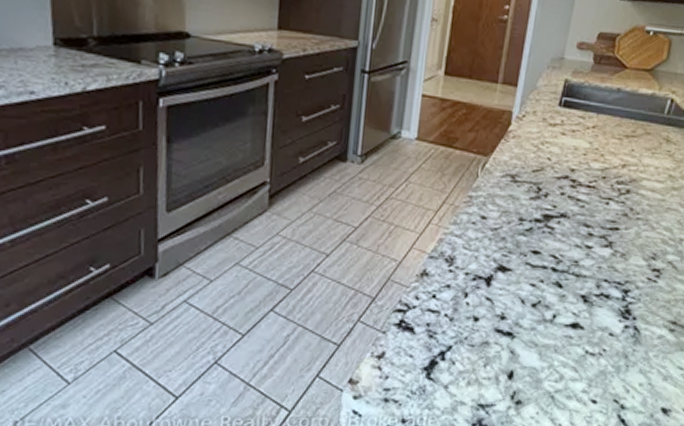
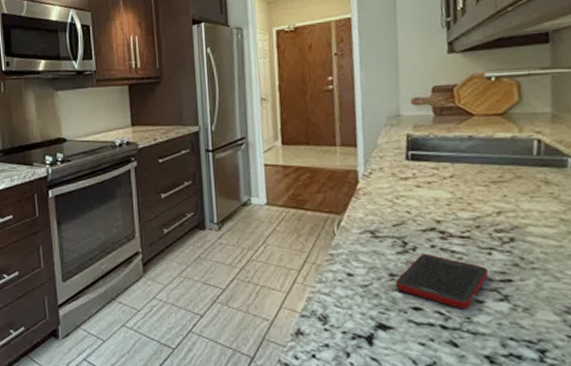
cell phone: none [522,200,603,254] -> present [395,253,489,309]

